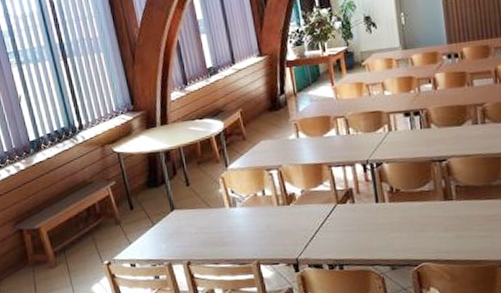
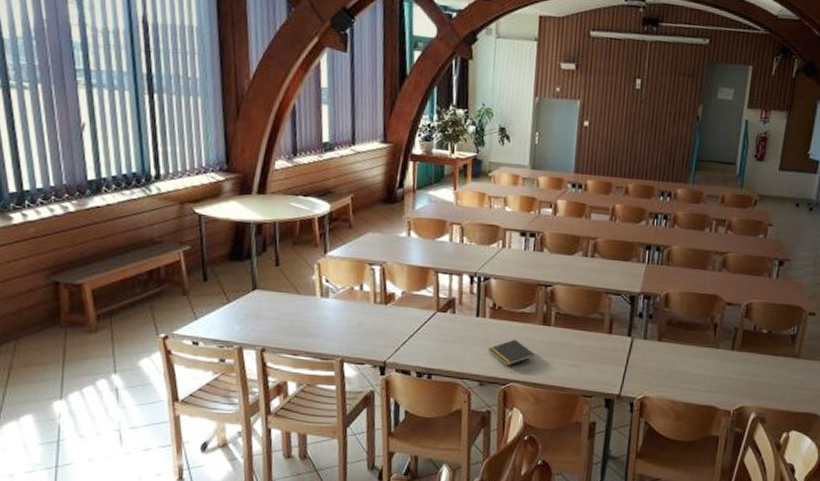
notepad: none [393,219,442,248] -> present [487,339,535,367]

